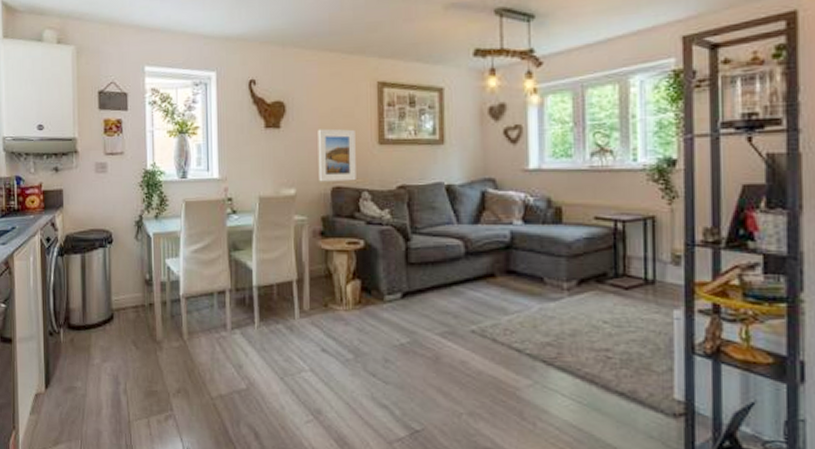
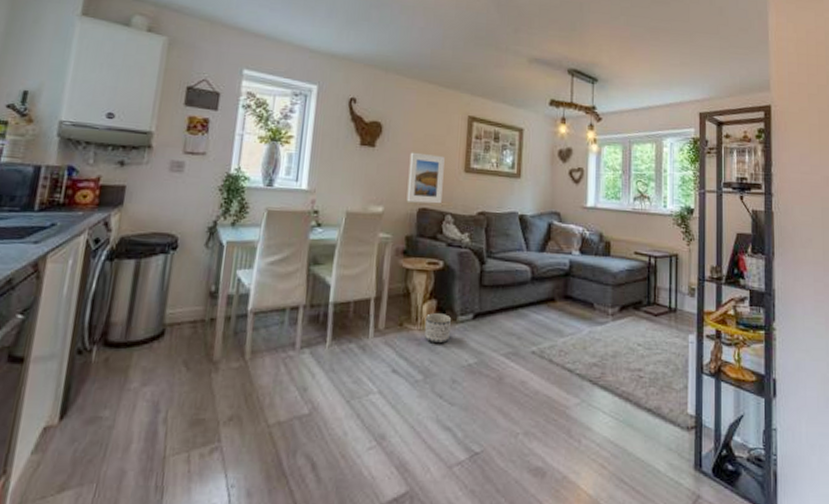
planter: none [351,293,379,324] -> present [425,313,452,344]

